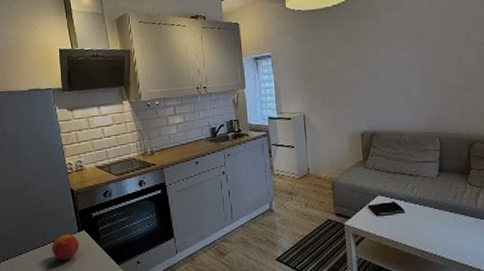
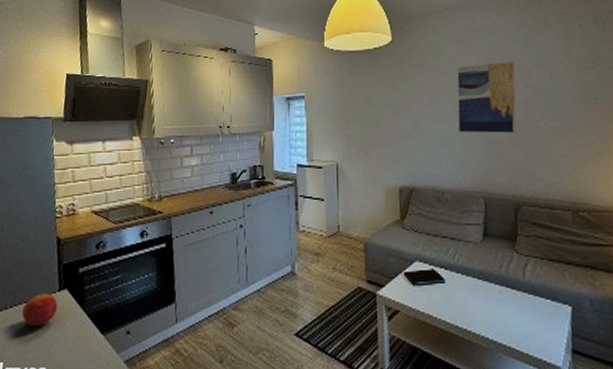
wall art: none [412,8,470,80] -> present [457,61,516,133]

